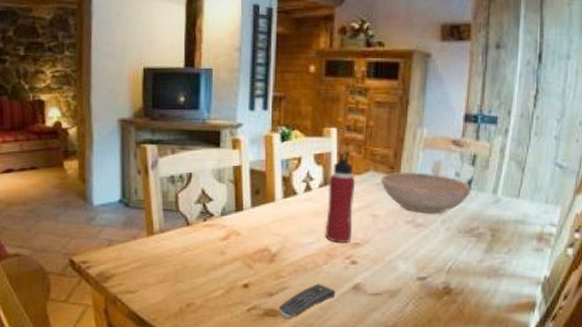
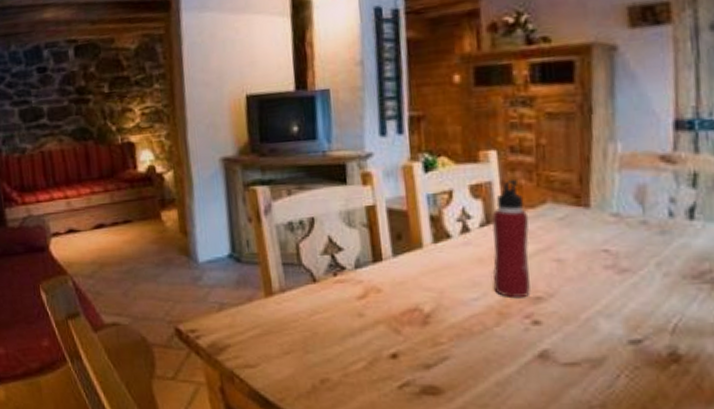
remote control: present [280,284,336,319] -> none [441,351,516,399]
bowl: present [380,172,471,214] -> none [563,201,696,255]

